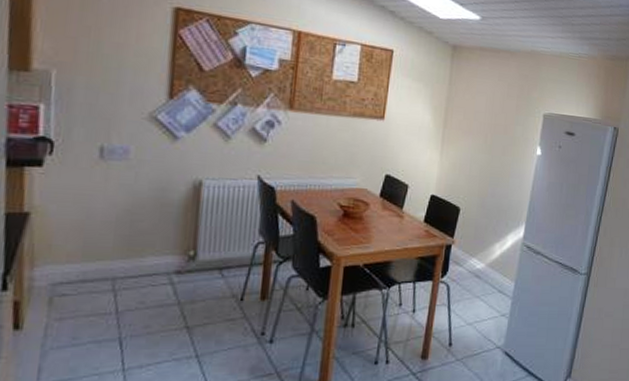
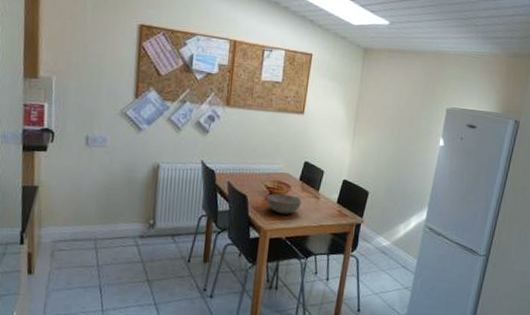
bowl: none [339,213,383,237] -> present [266,193,302,214]

